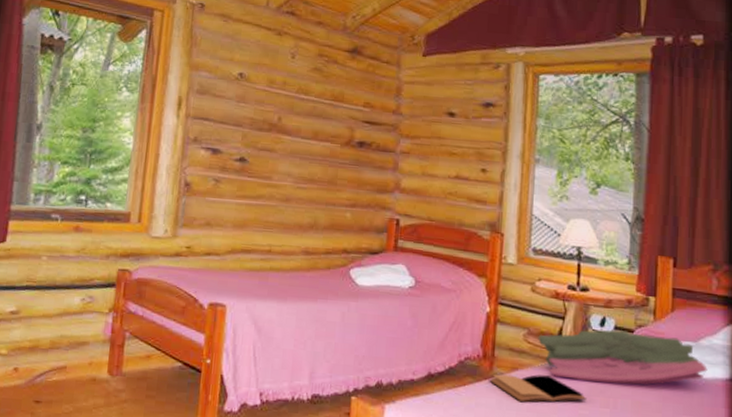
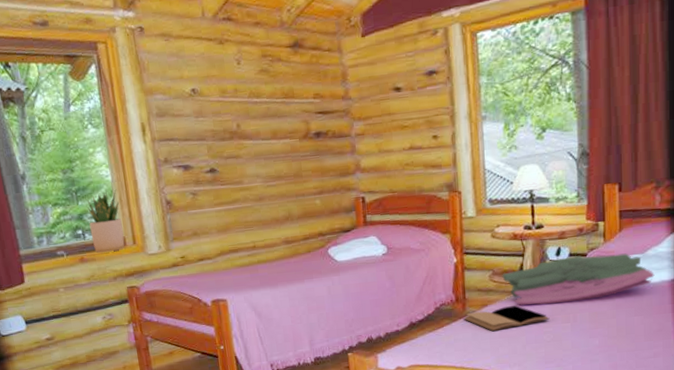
planter: none [93,158,135,227] -> present [86,189,125,254]

